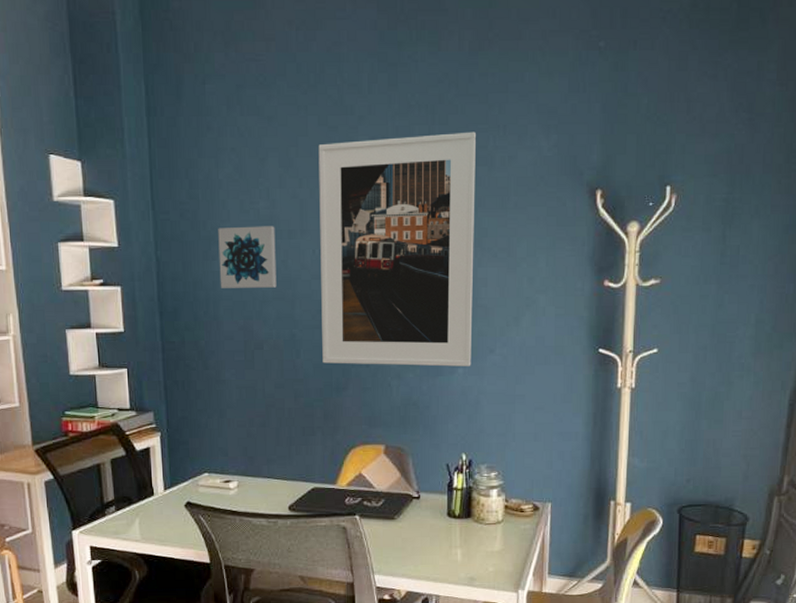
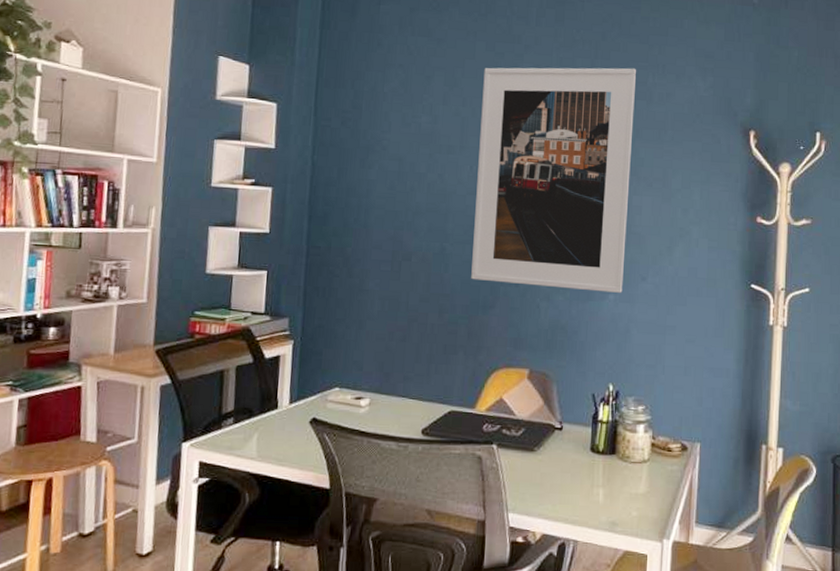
wall art: present [218,226,277,288] -> none [373,138,435,200]

